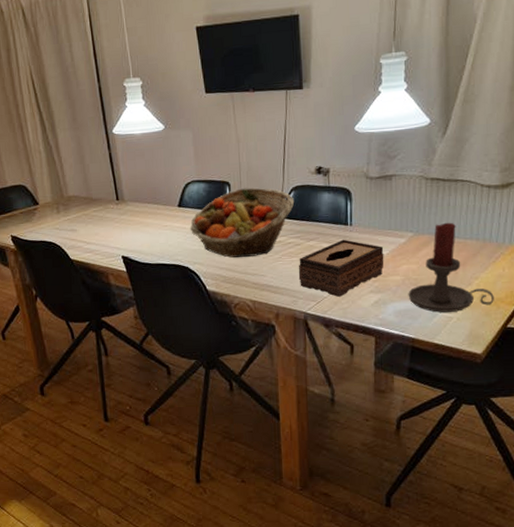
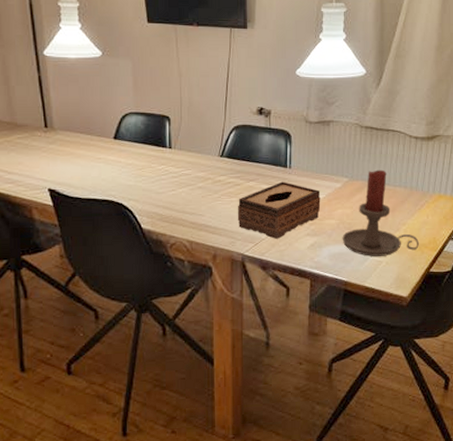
fruit basket: present [189,187,295,258] -> none [125,124,236,196]

